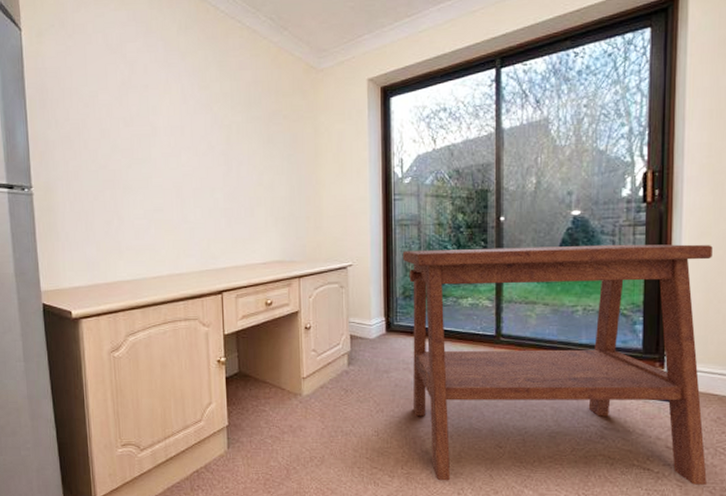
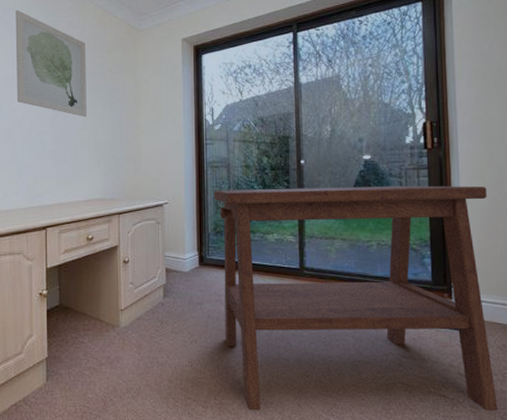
wall art: none [180,49,262,172] -> present [15,9,87,118]

